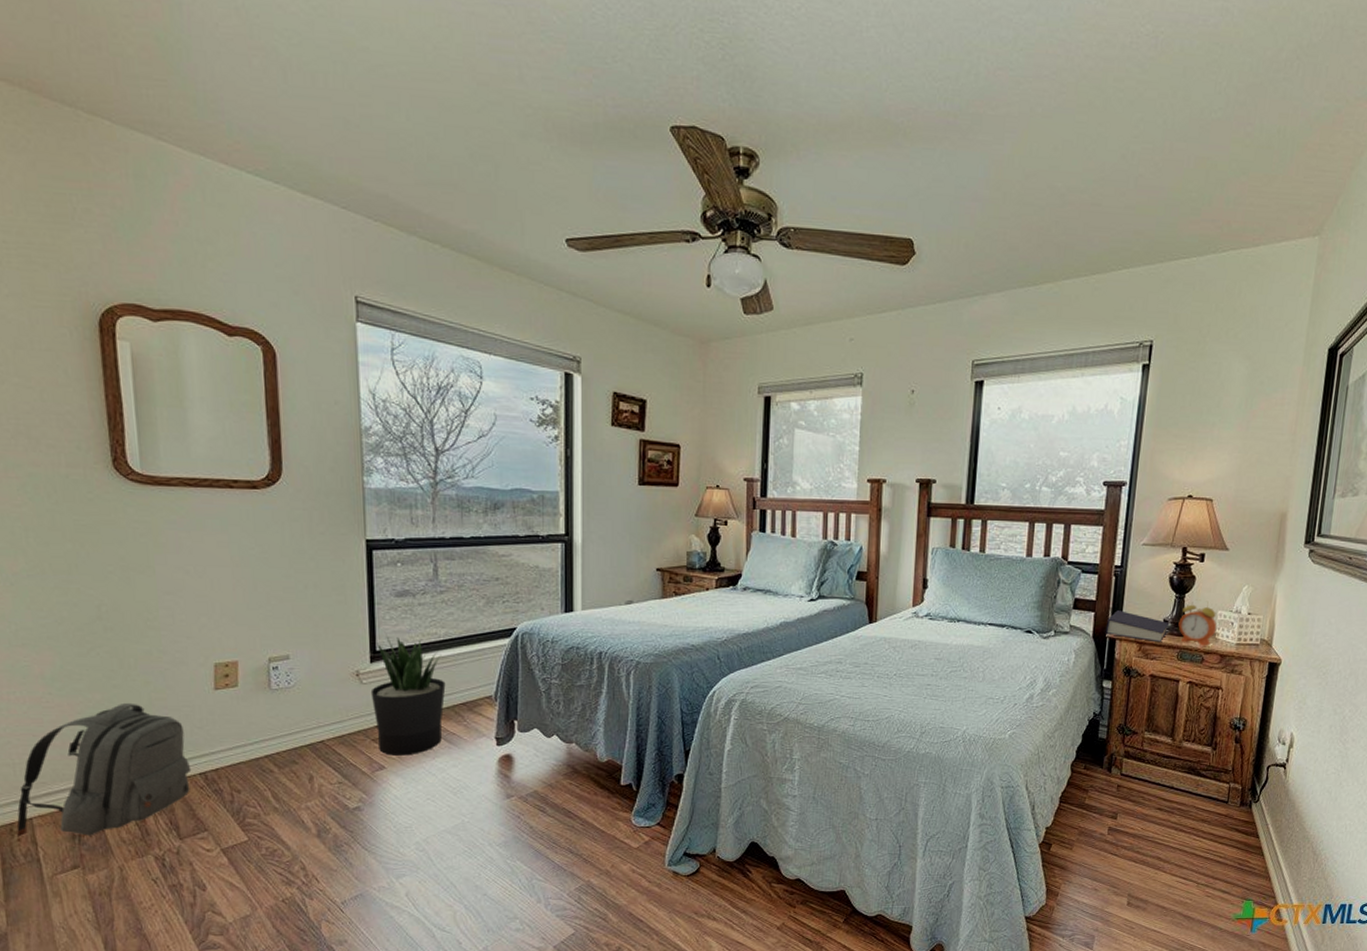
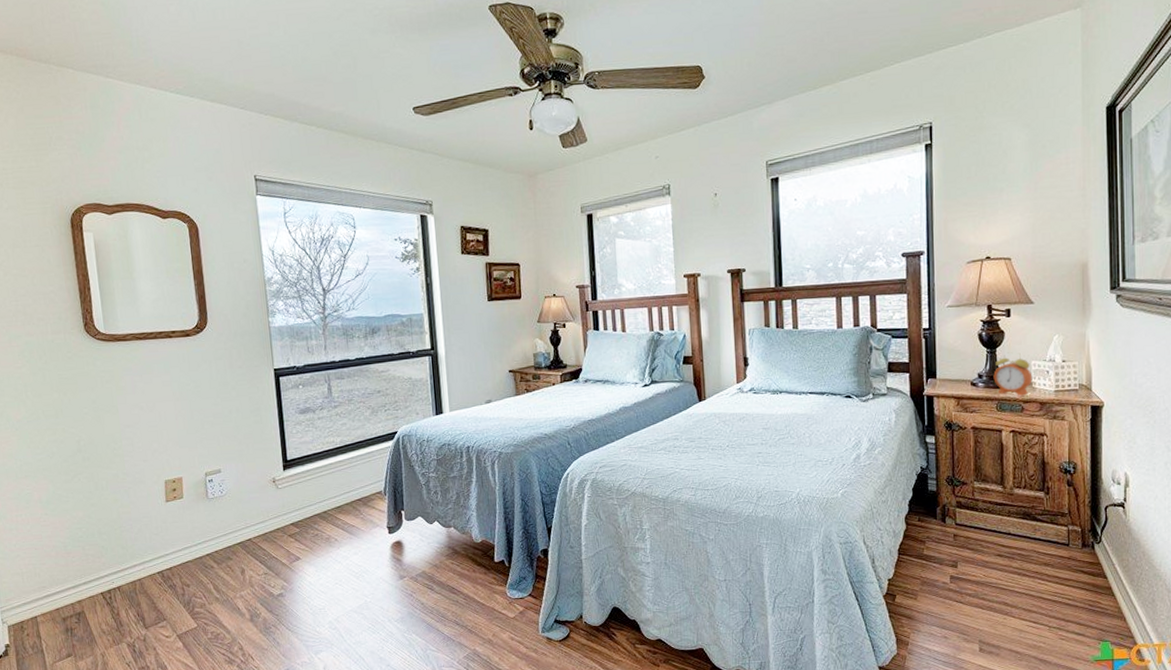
backpack: present [16,702,192,837] -> none [26,517,152,633]
planter: present [370,633,446,756] -> none [285,445,344,548]
book: present [1105,610,1168,643] -> none [922,369,983,396]

